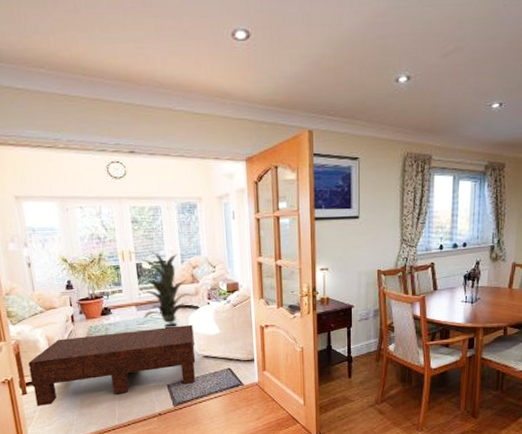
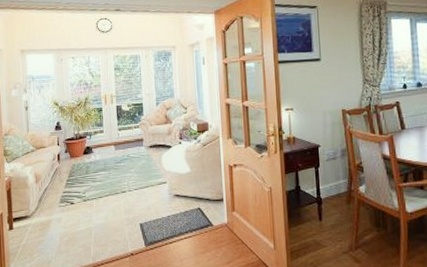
coffee table: present [28,324,196,406] -> none [17,163,167,242]
indoor plant: present [138,251,196,329] -> none [117,95,169,167]

